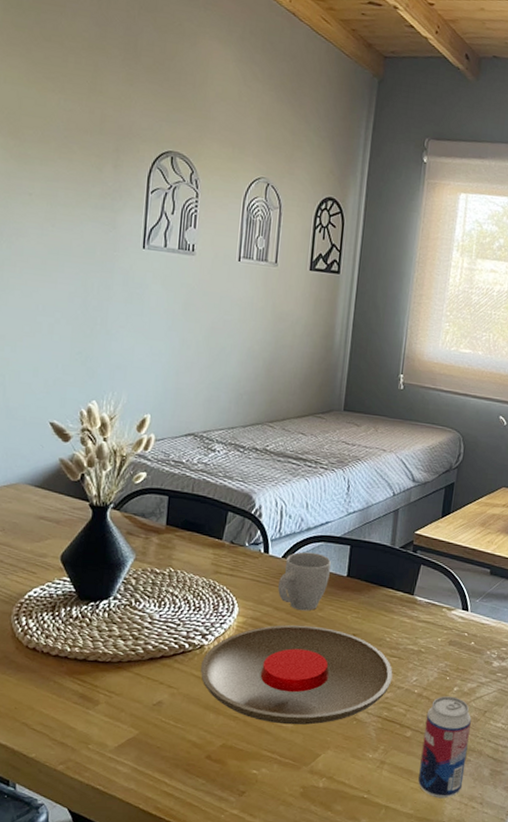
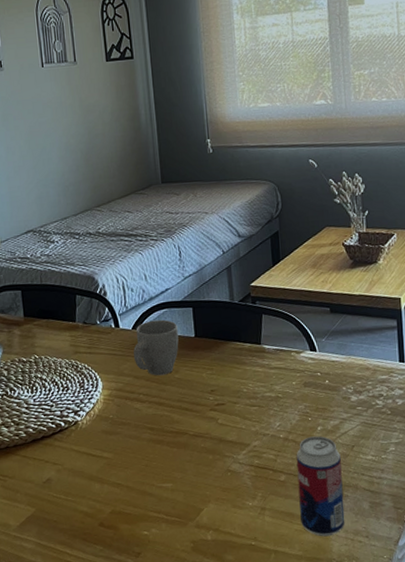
plate: present [200,625,393,725] -> none [78,388,257,485]

